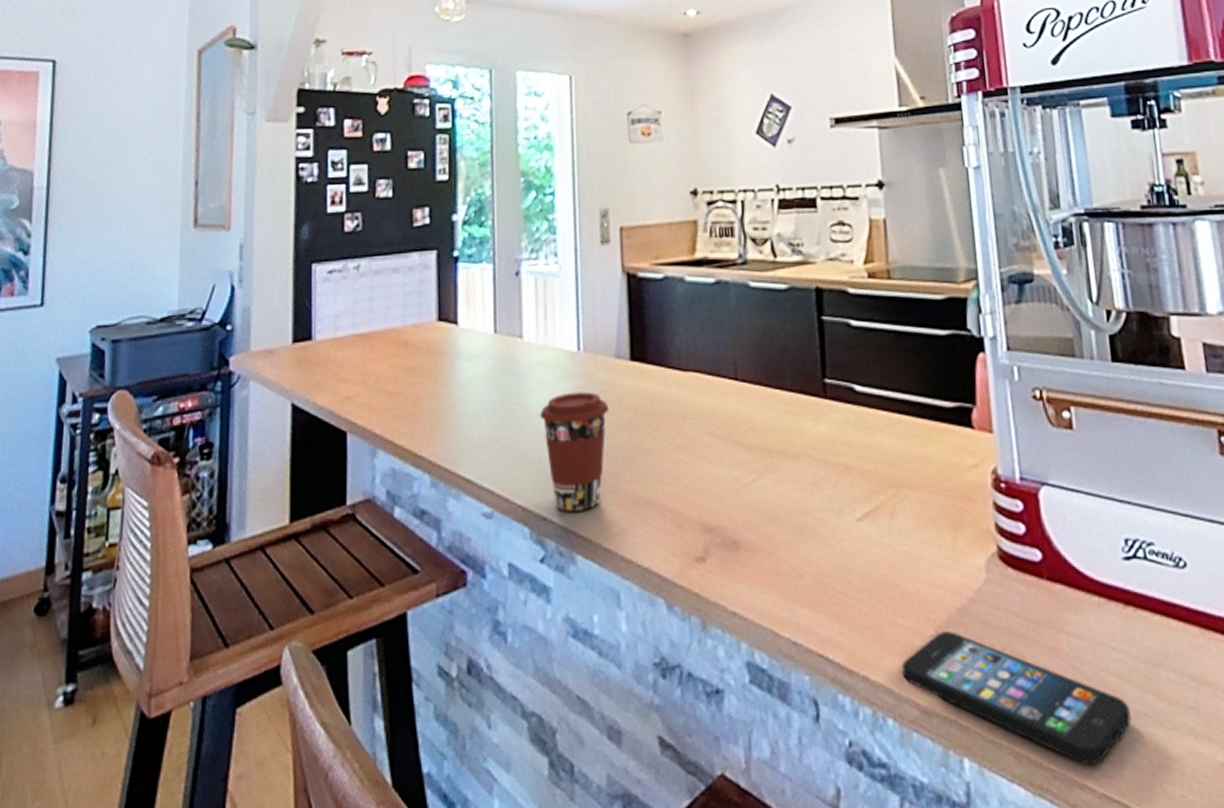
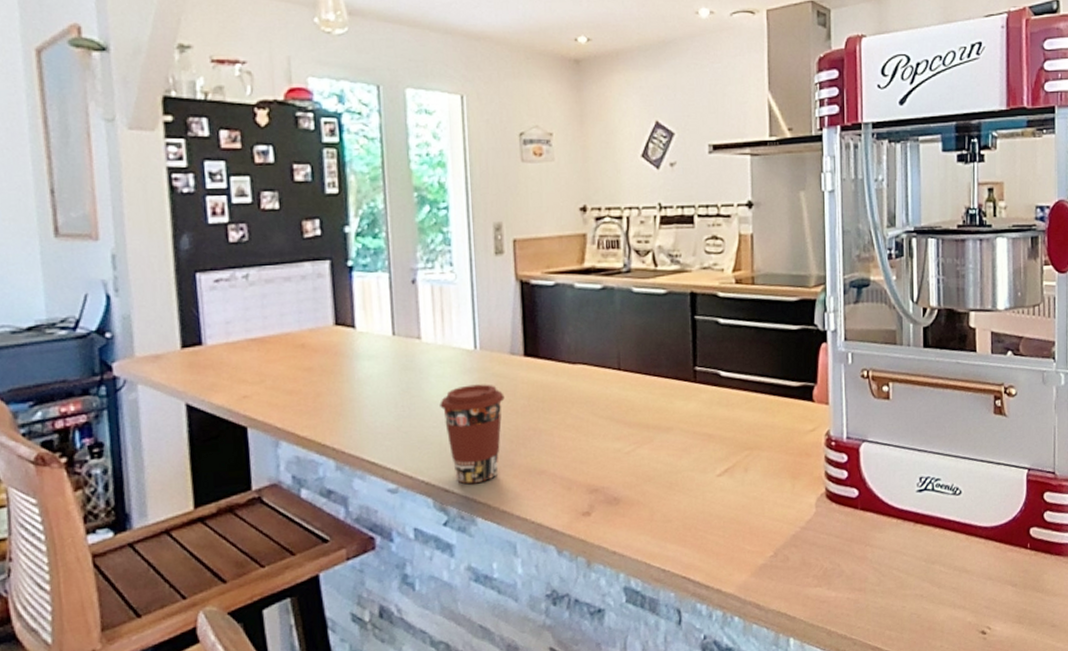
smartphone: present [901,631,1131,766] -> none [747,552,911,634]

